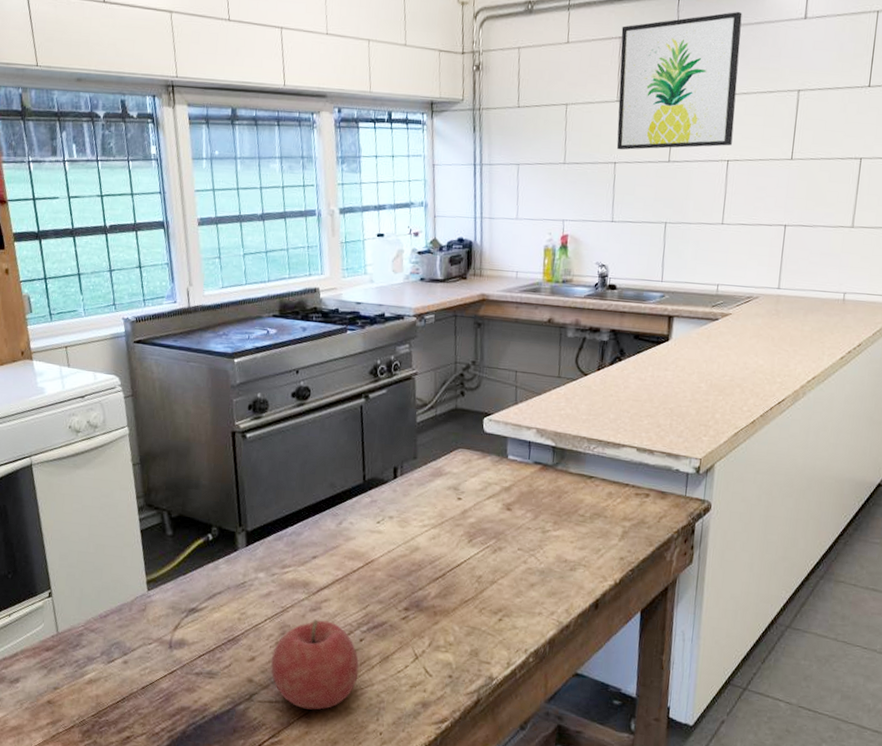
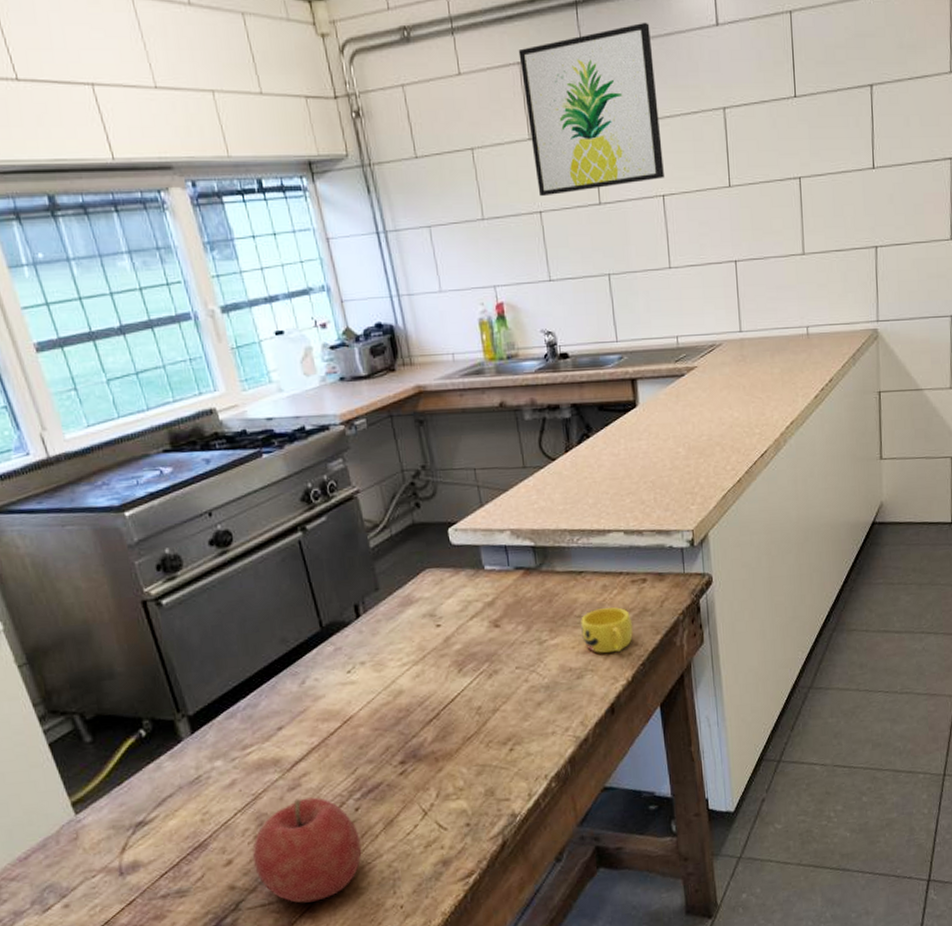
cup: none [581,512,629,554] -> present [581,607,633,653]

